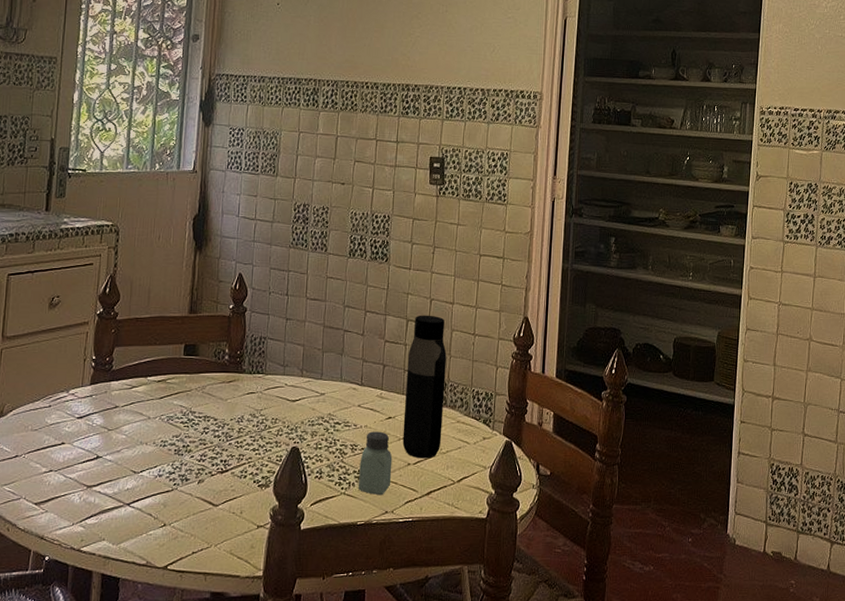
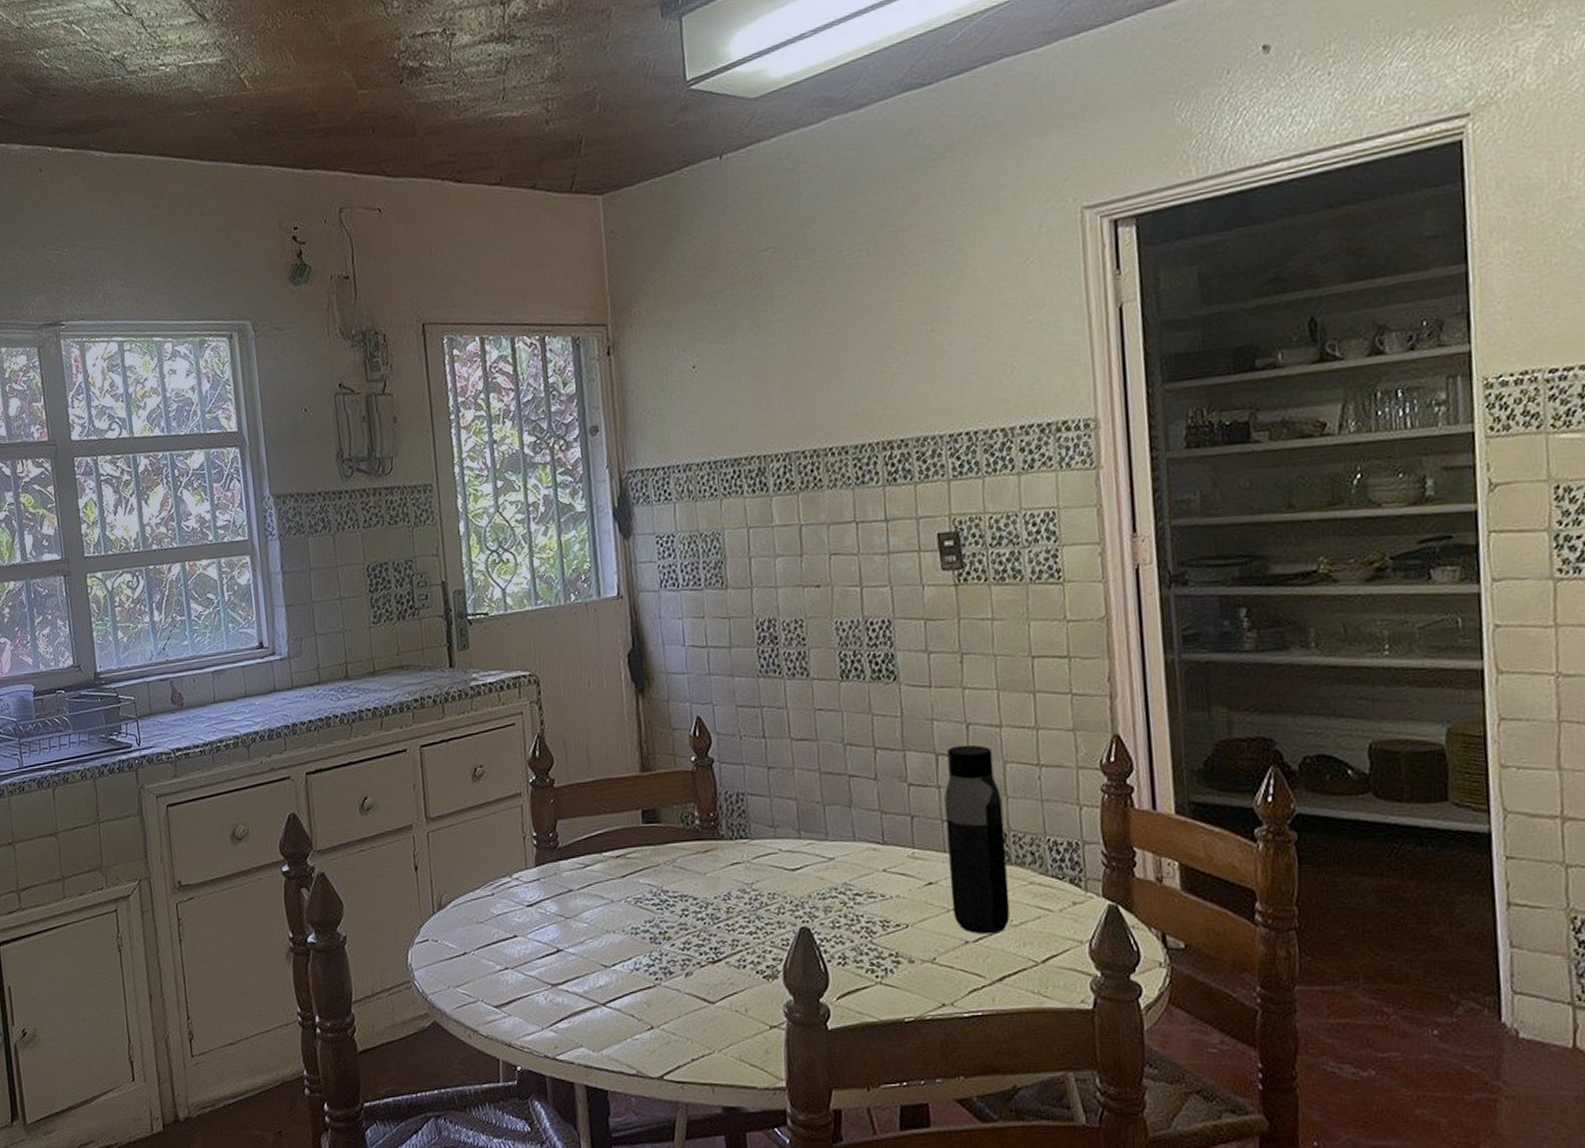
saltshaker: present [358,431,393,496] -> none [896,902,944,984]

